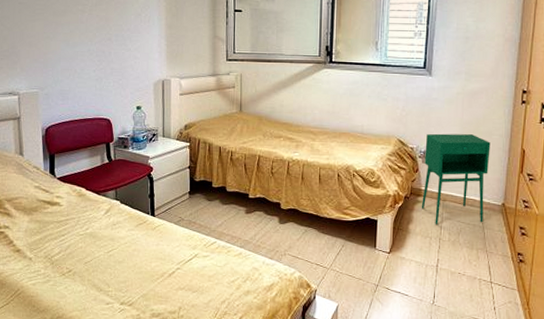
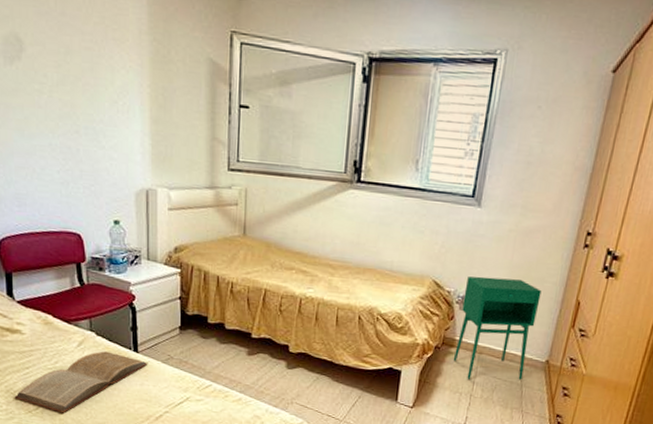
book: none [51,217,163,275] -> present [14,351,148,414]

